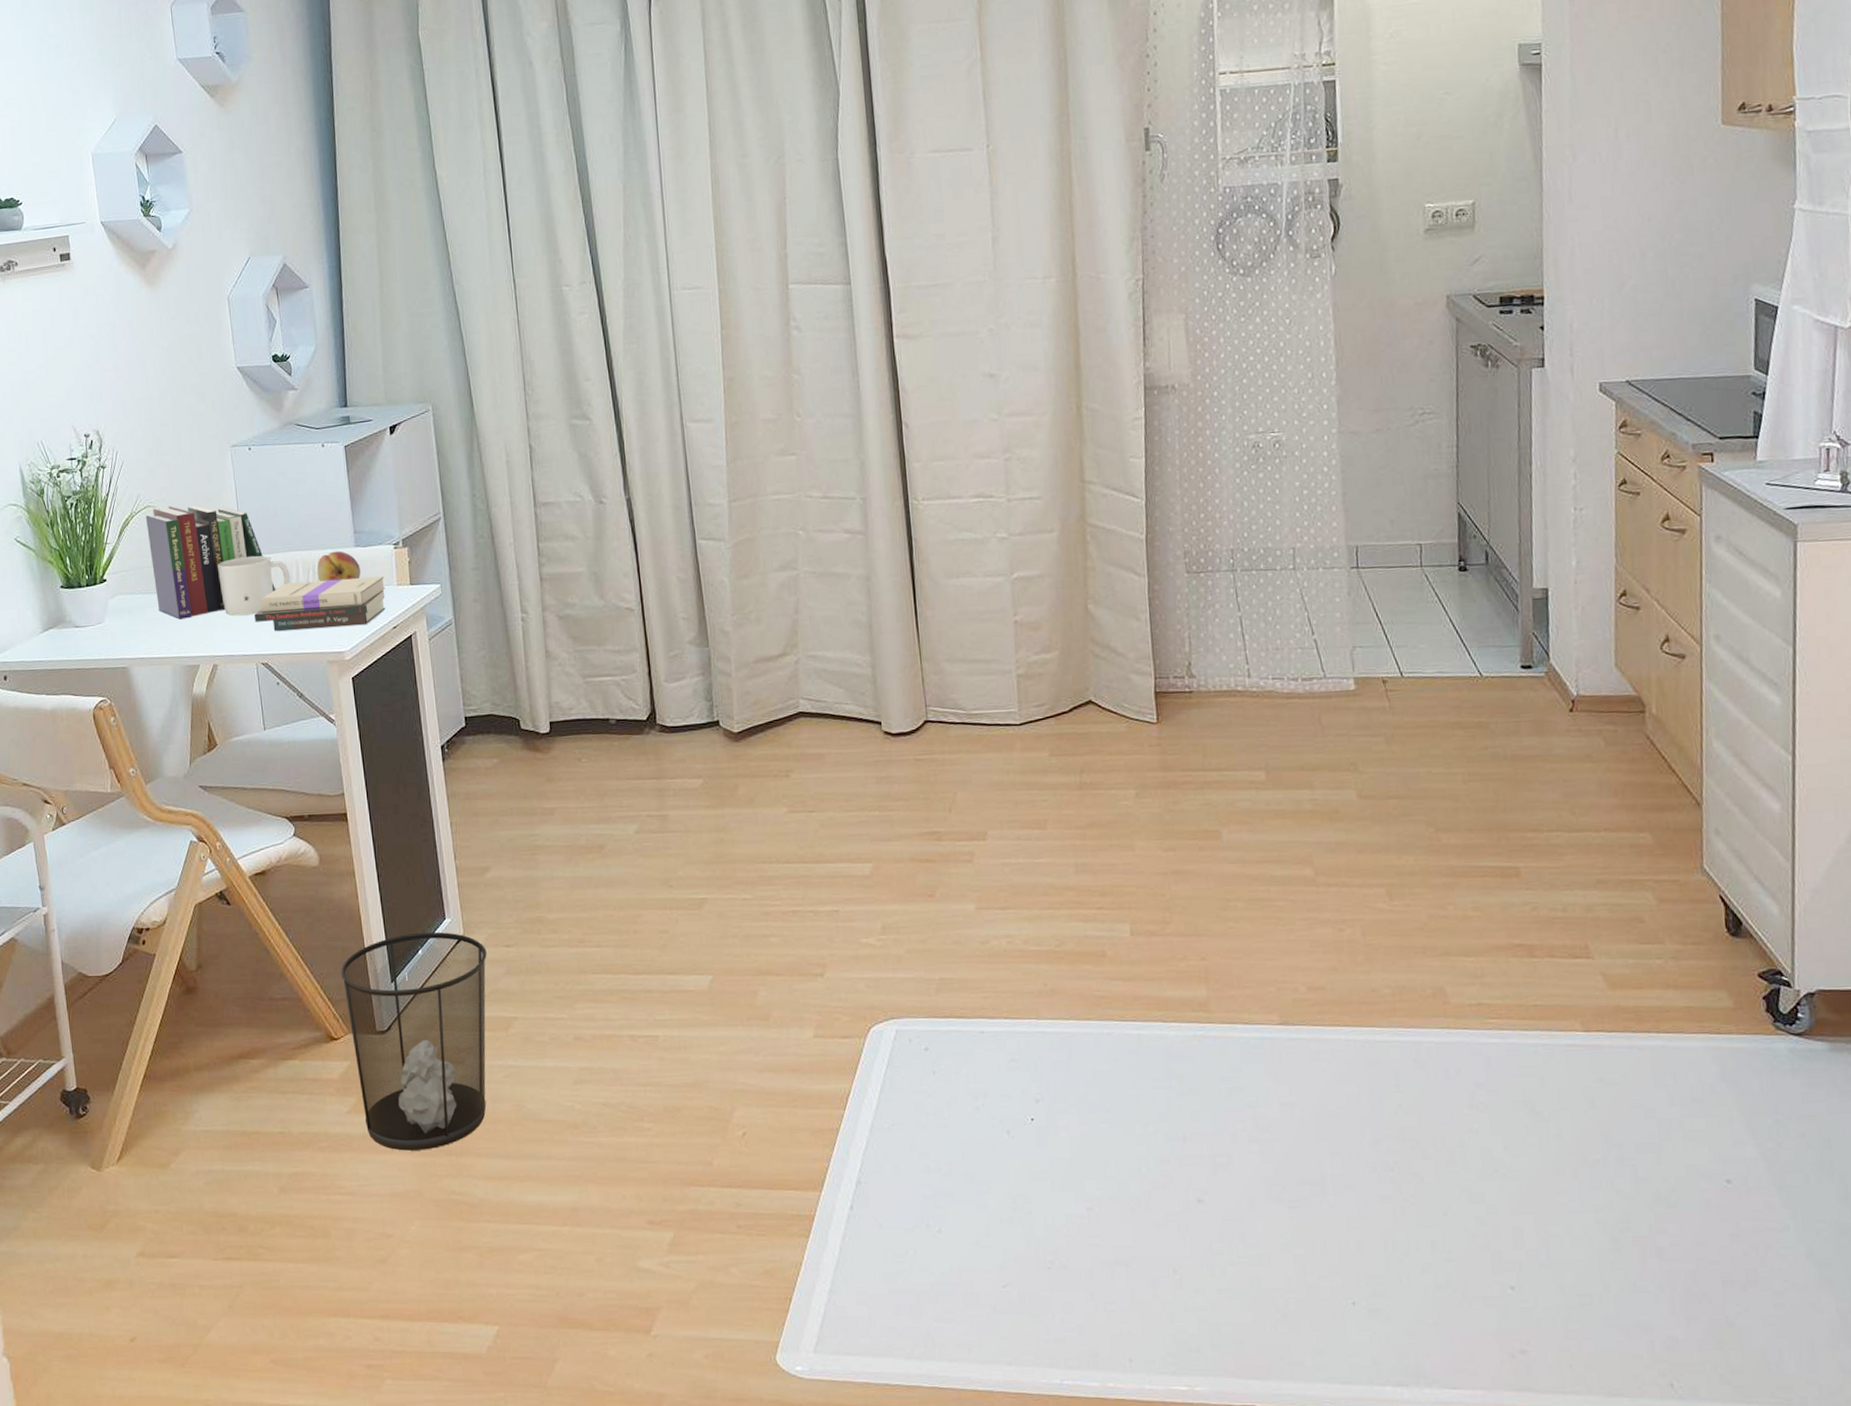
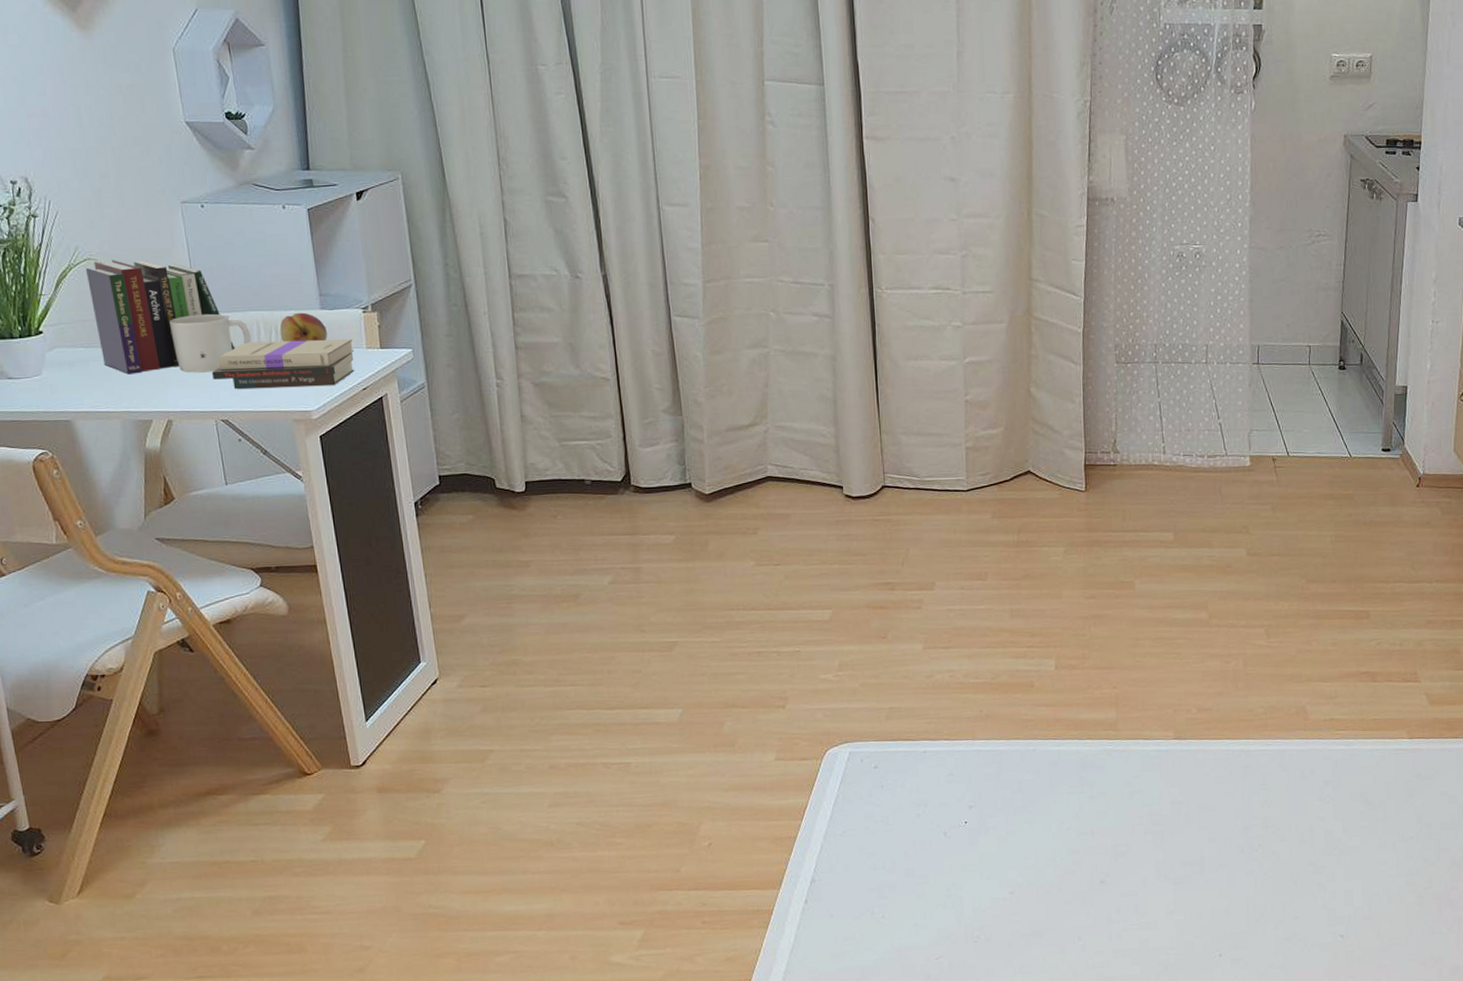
waste bin: present [340,931,487,1151] -> none [312,674,463,872]

